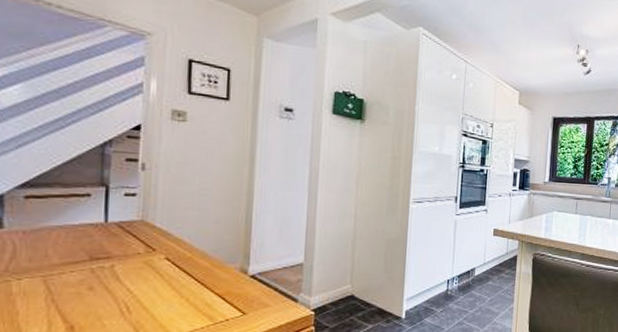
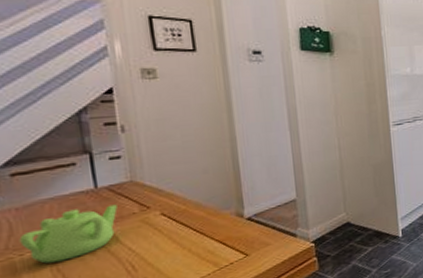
teapot: none [20,240,123,292] -> present [19,204,117,264]

